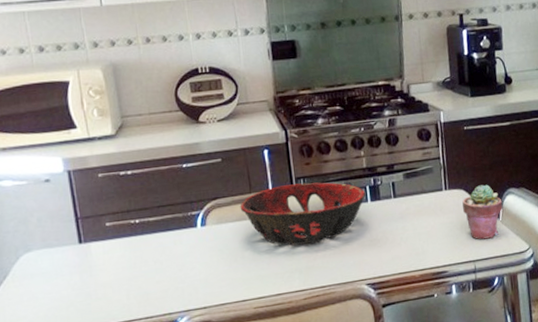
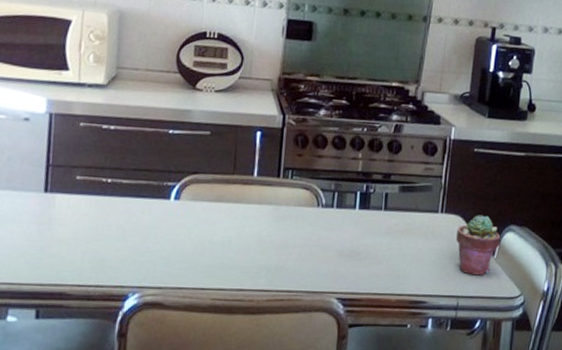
decorative bowl: present [240,182,366,246] -> none [219,173,356,243]

